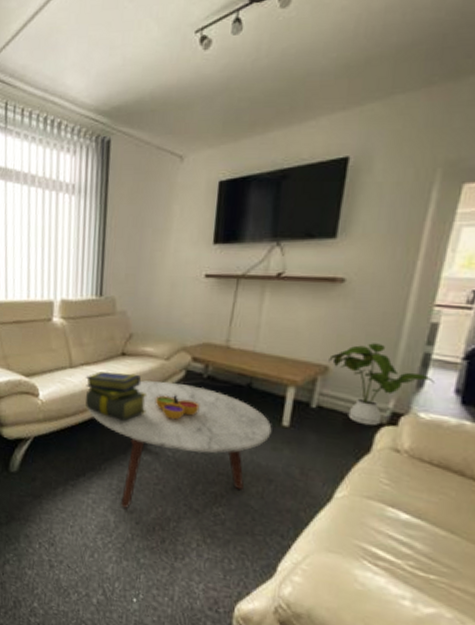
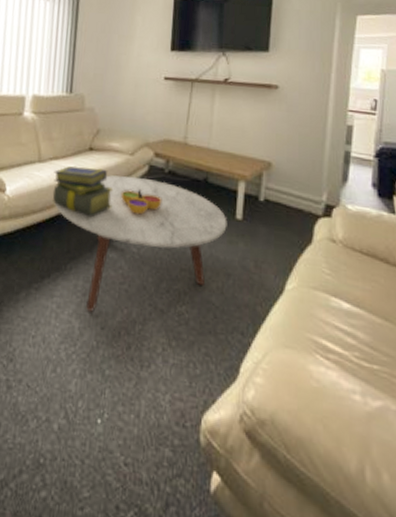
house plant: present [329,343,436,427] -> none [271,142,357,218]

